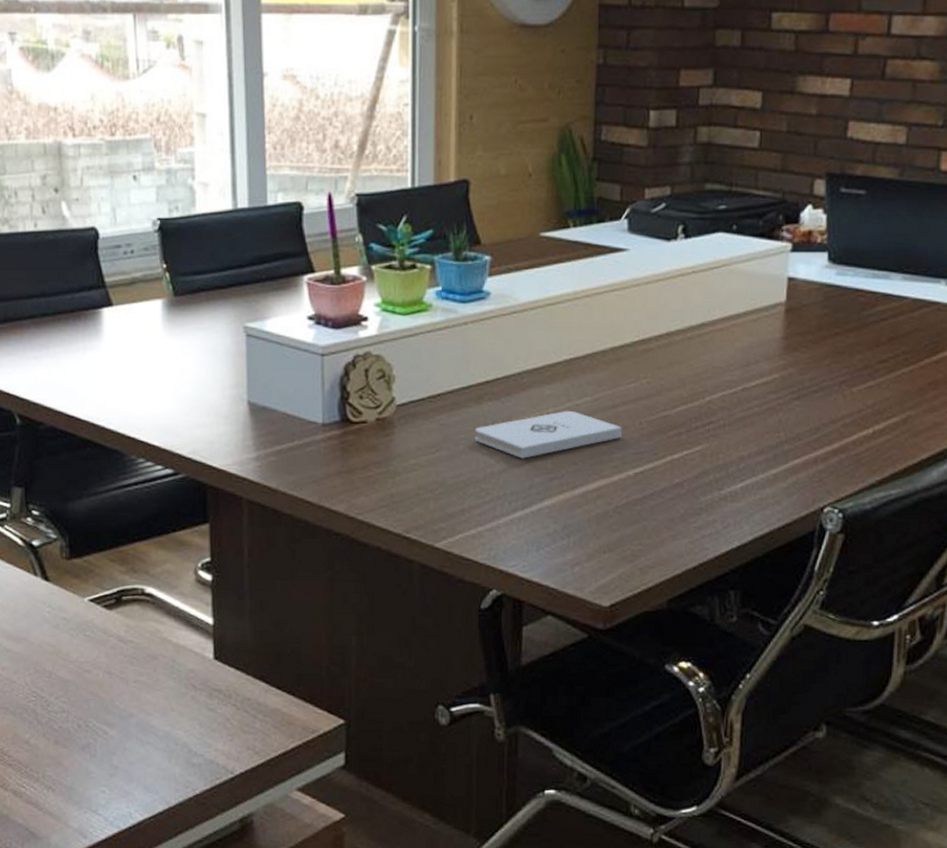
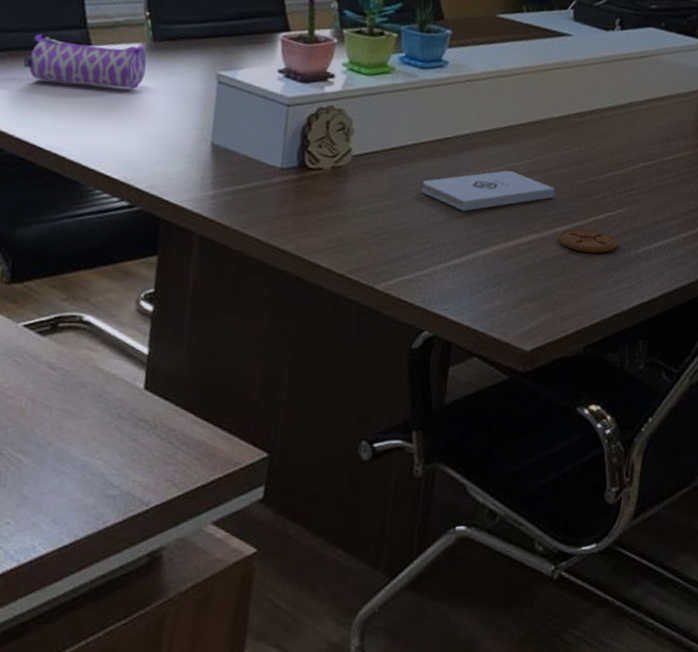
pencil case: none [49,298,171,350] -> present [23,34,146,90]
coaster: none [630,470,699,497] -> present [558,228,619,253]

